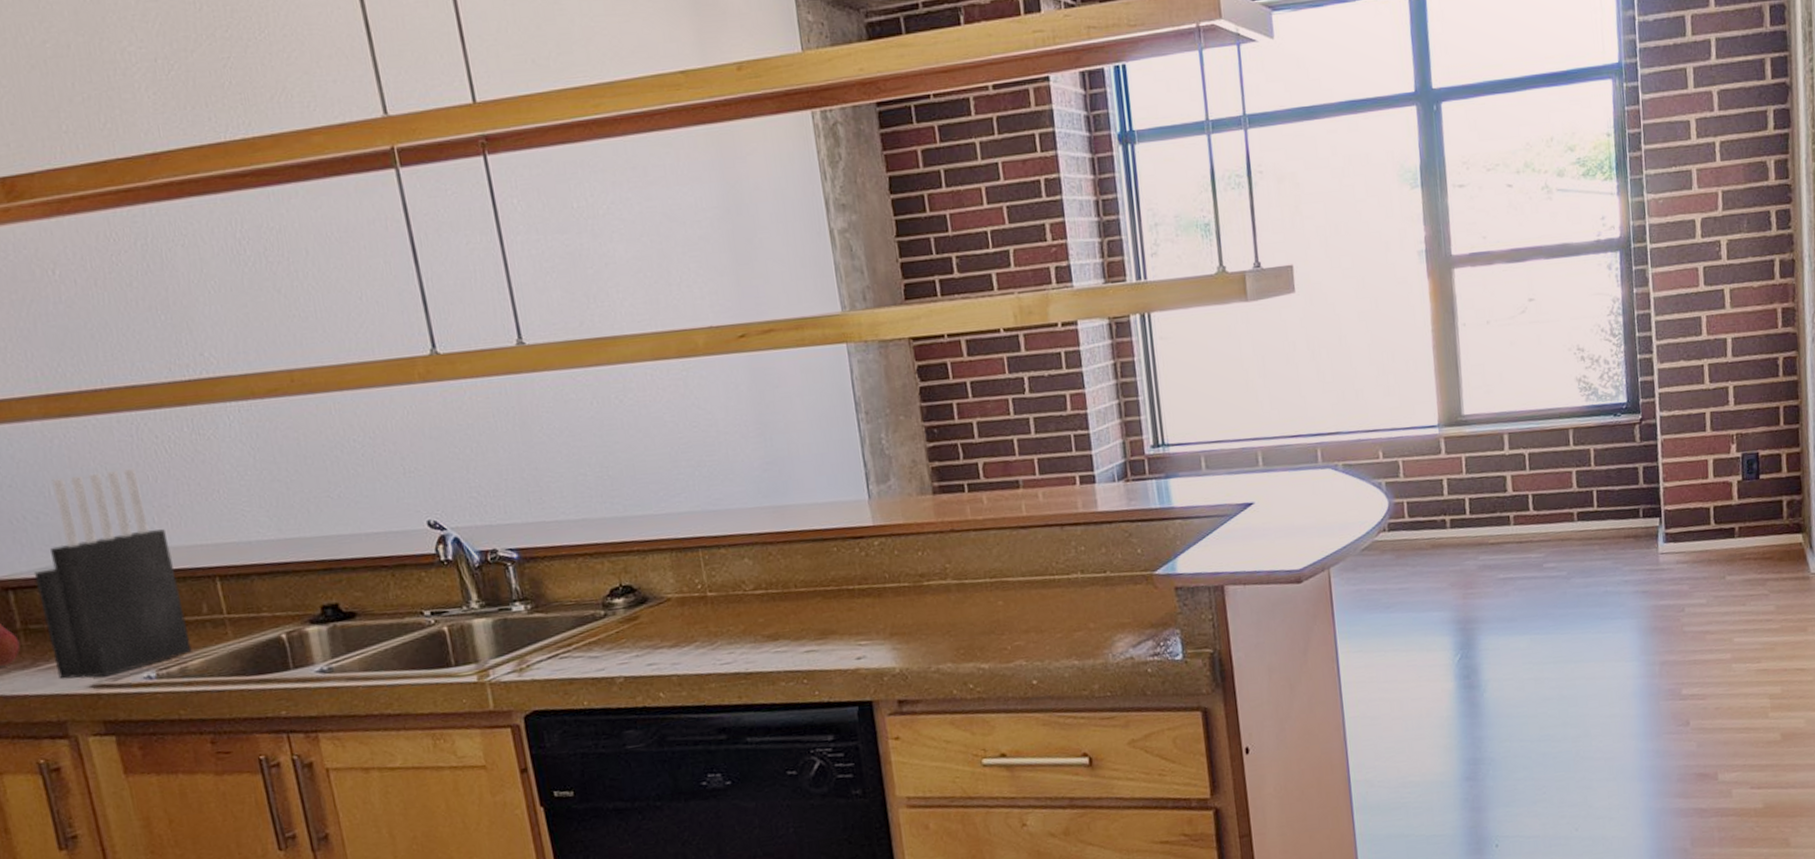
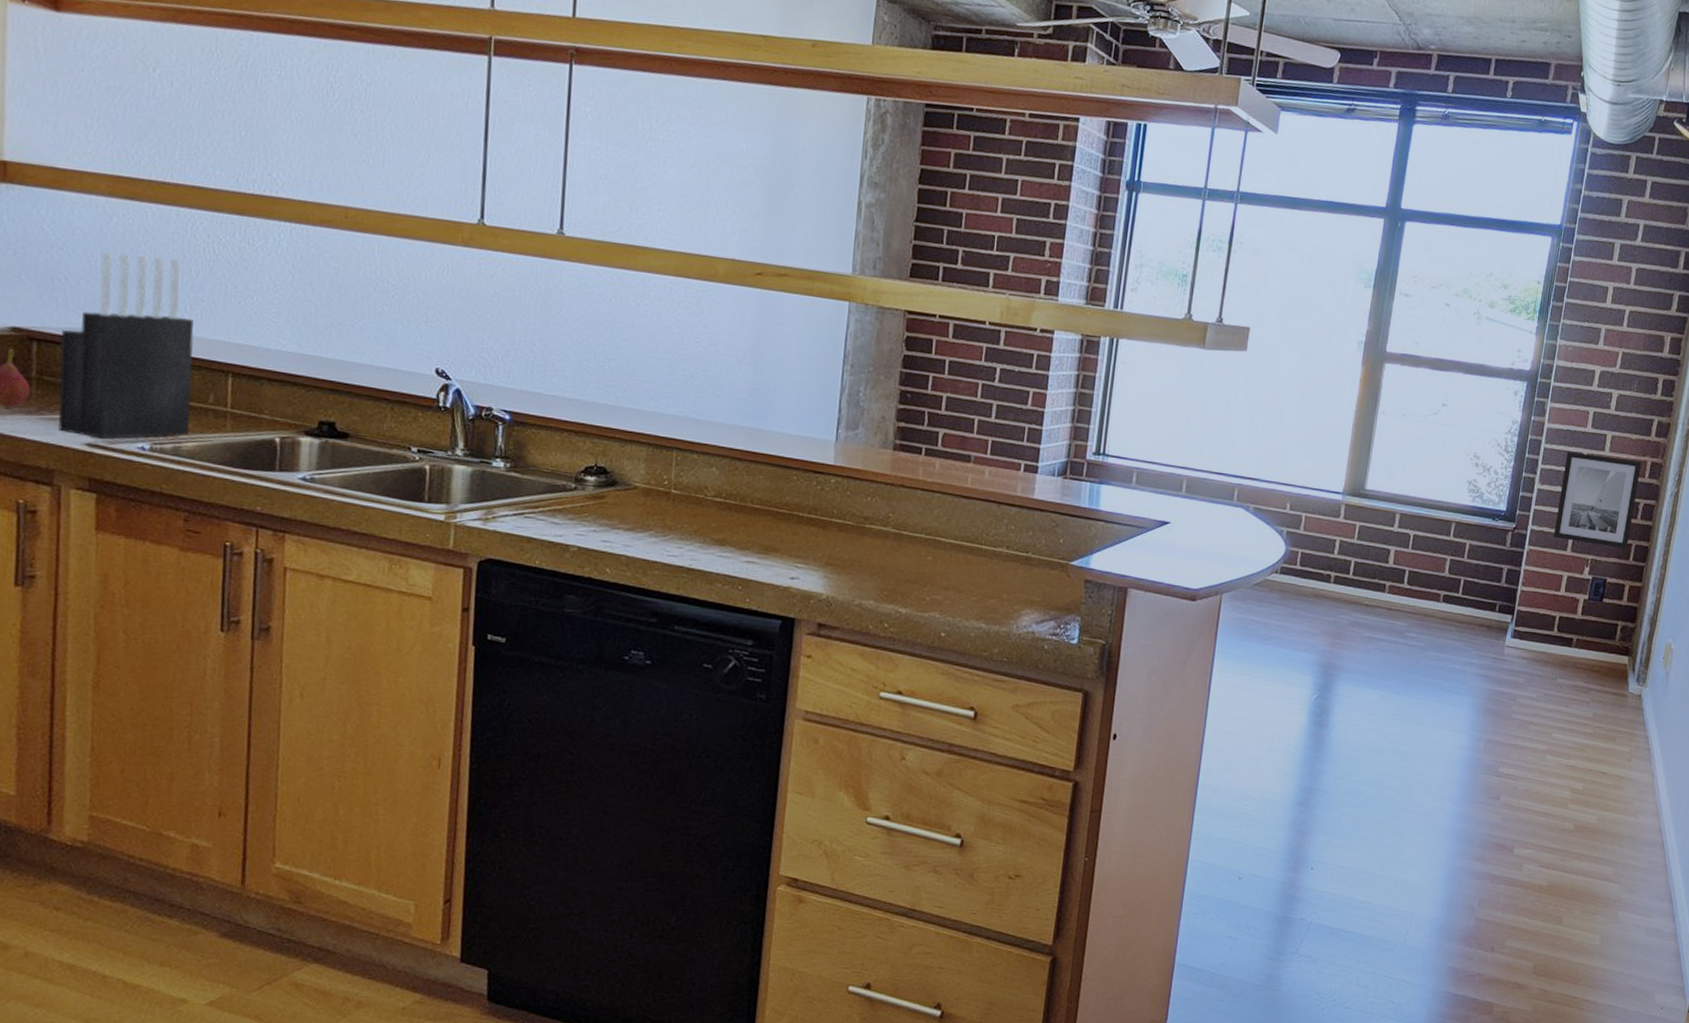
wall art: none [1682,311,1775,420] -> present [1553,451,1642,549]

